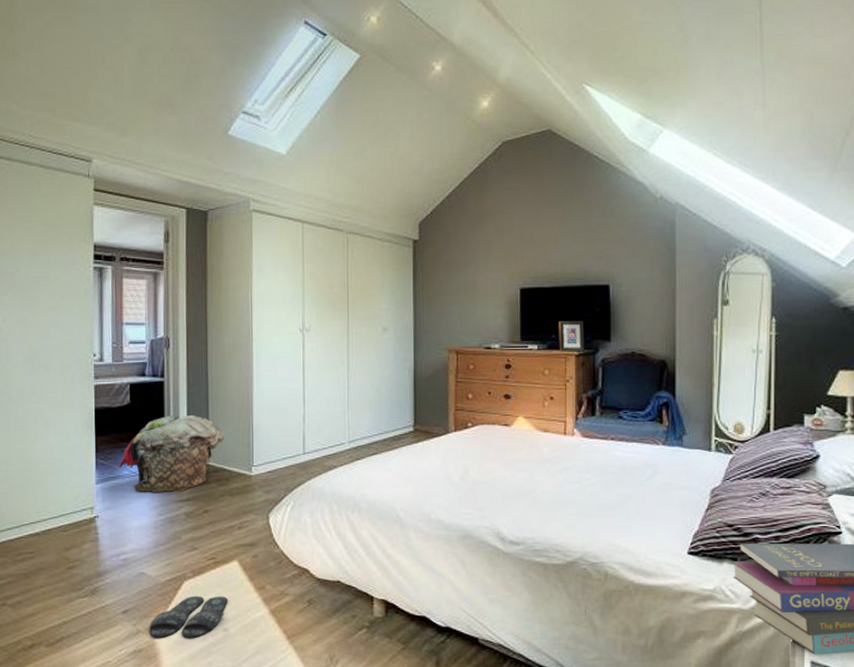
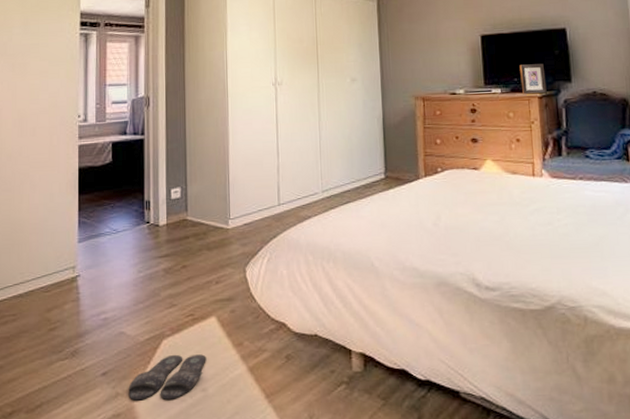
laundry basket: present [118,414,225,493] -> none [99,170,202,250]

